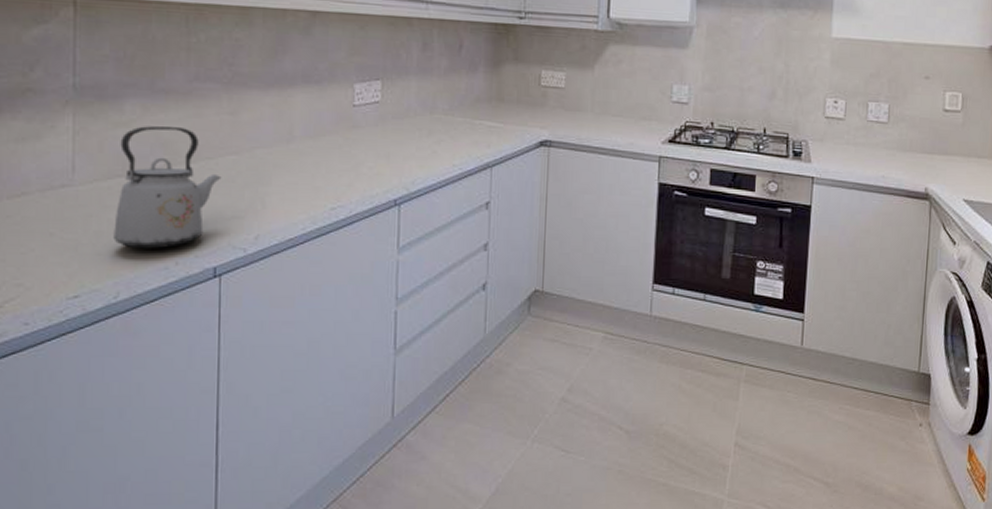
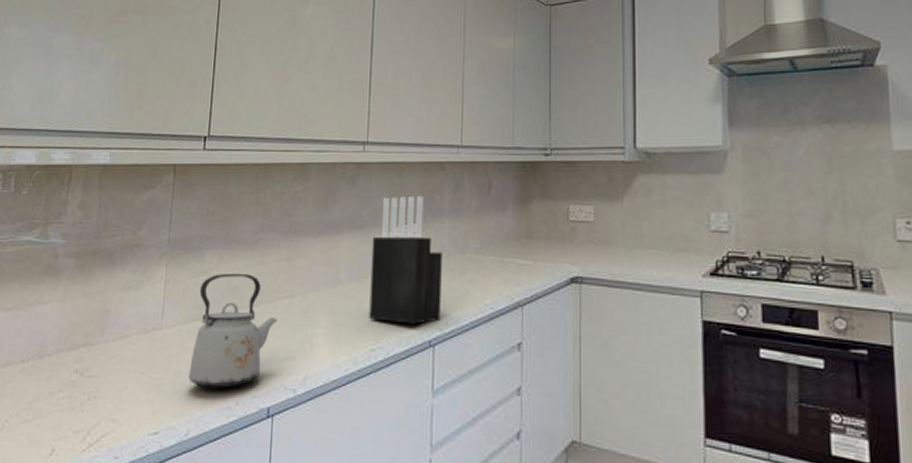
knife block: none [328,51,409,184] -> present [369,195,442,324]

